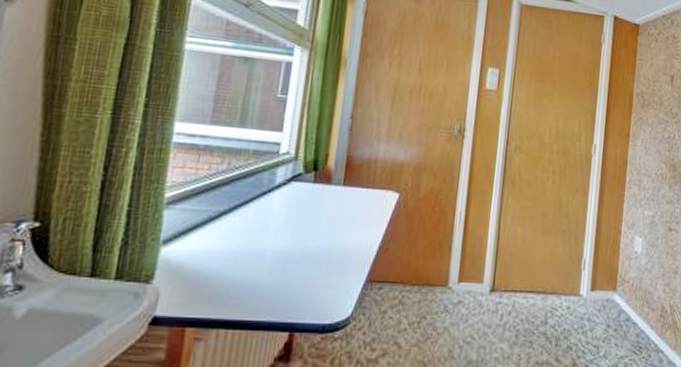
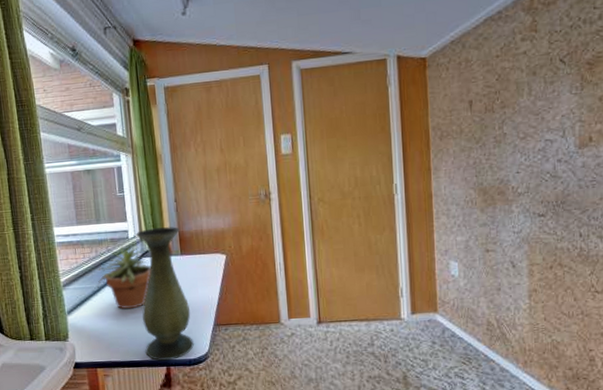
potted plant: none [213,161,302,248] -> present [90,245,151,310]
vase: none [264,145,349,323] -> present [135,227,194,360]

